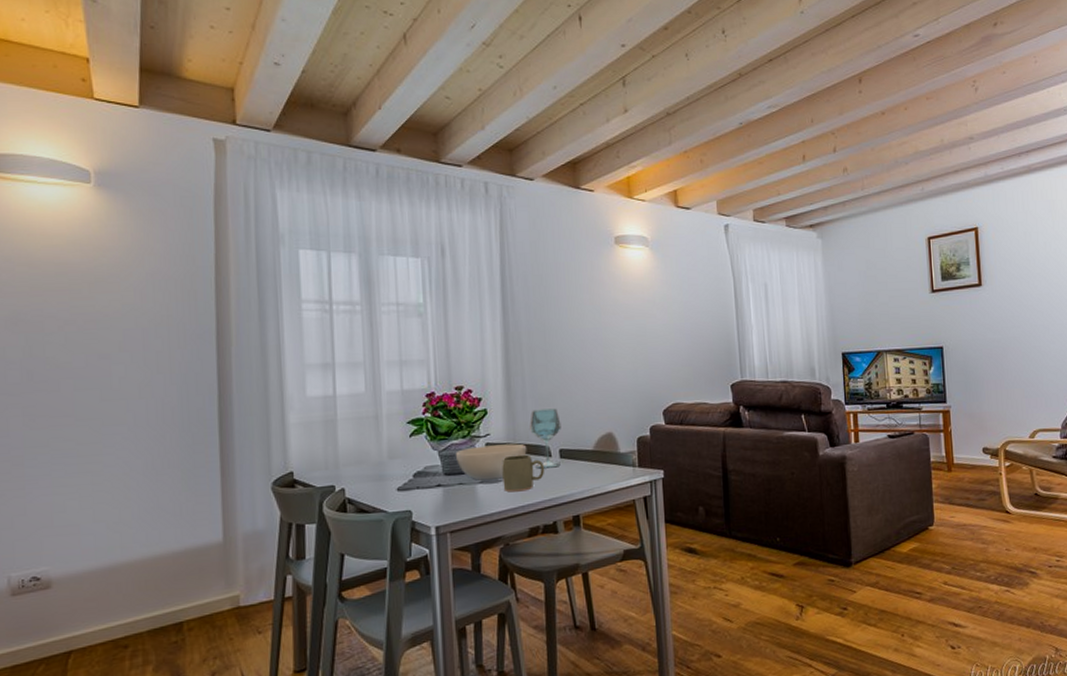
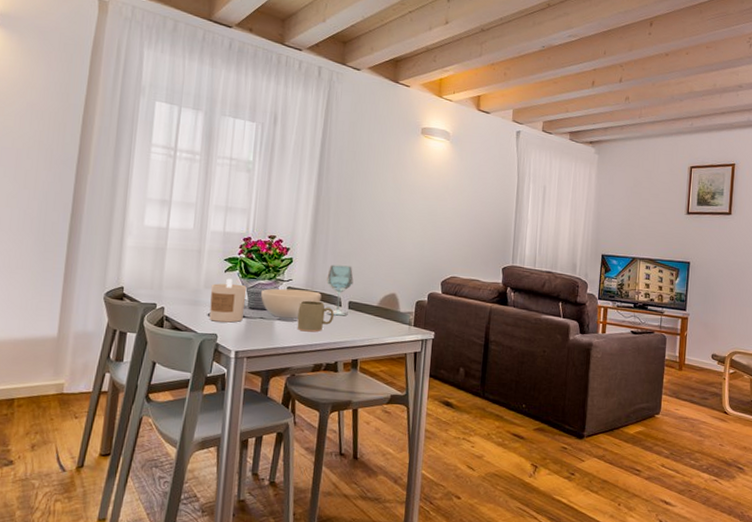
candle: none [396,443,439,496] -> present [209,278,247,323]

